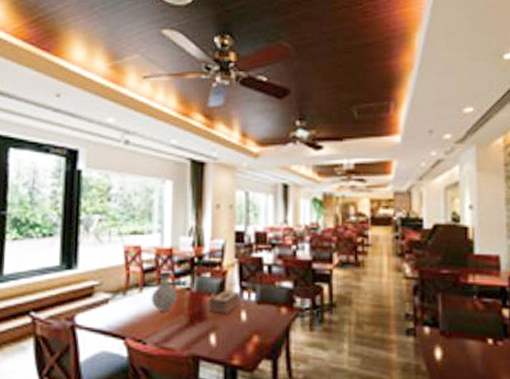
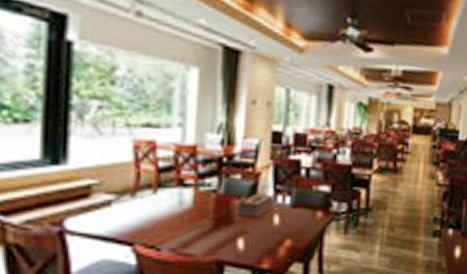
vase: present [151,271,177,312] -> none [167,170,201,216]

